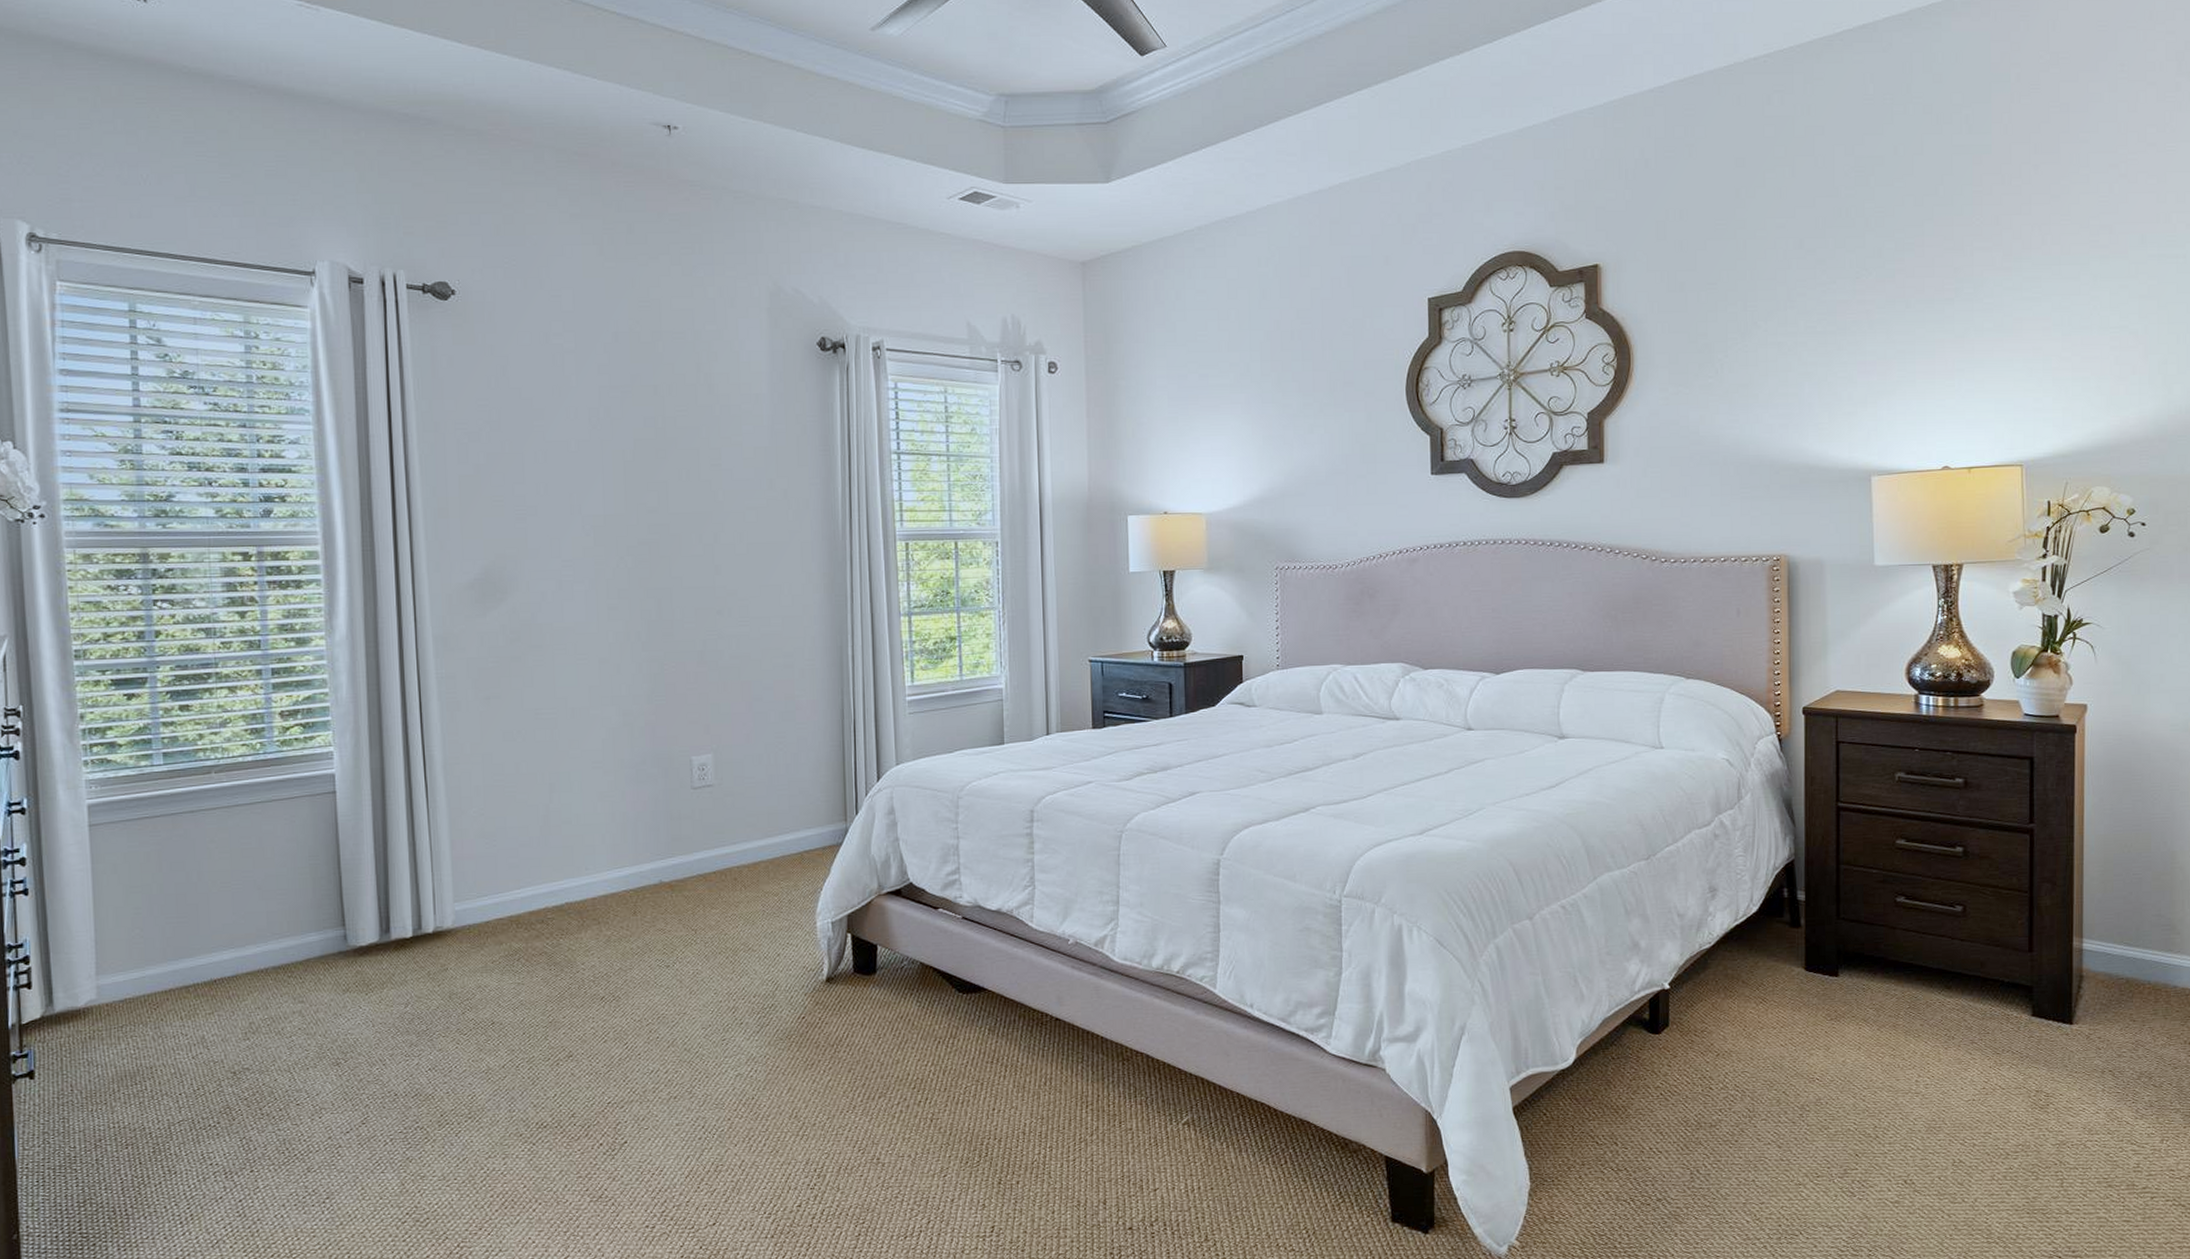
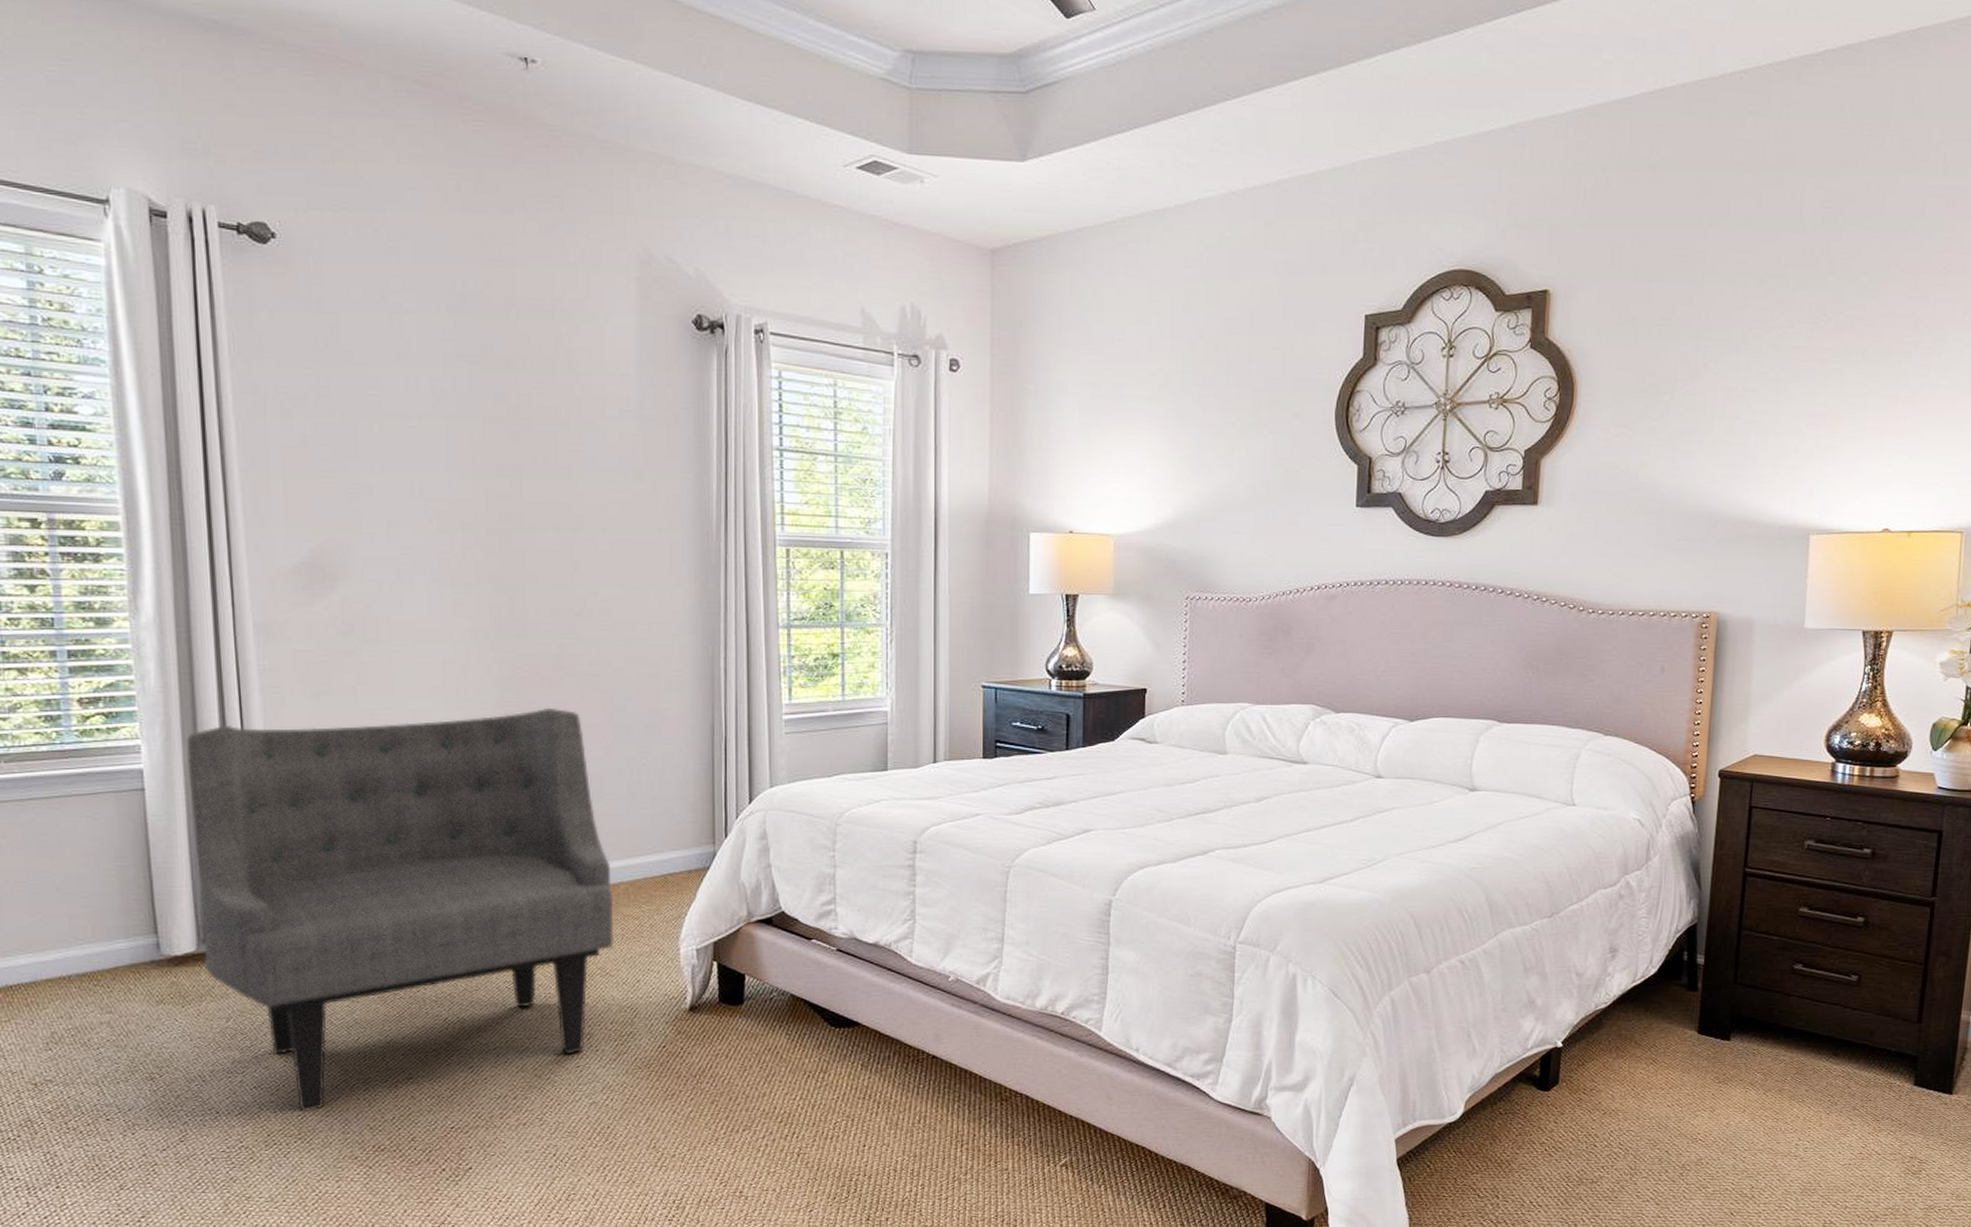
armchair: none [372,699,756,1091] -> present [186,707,615,1111]

